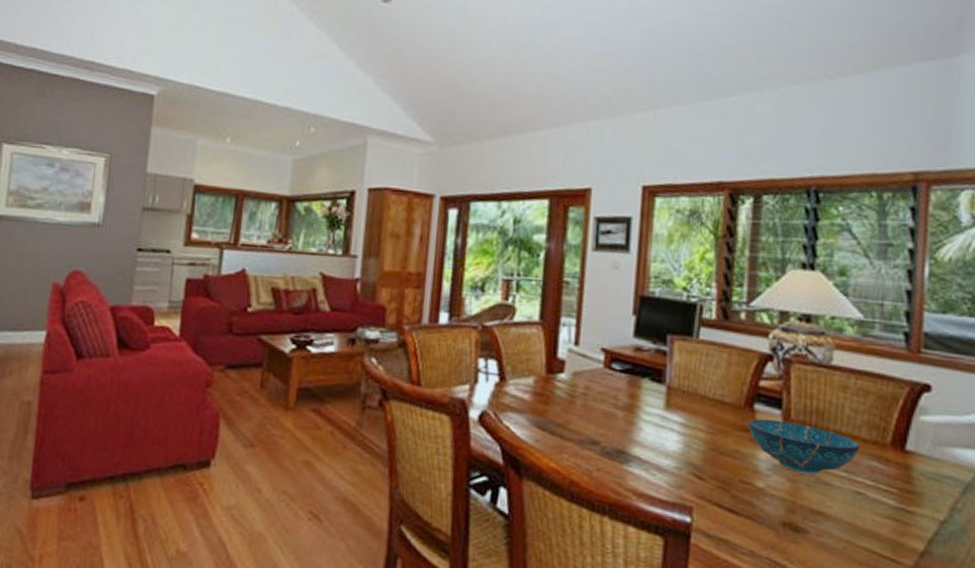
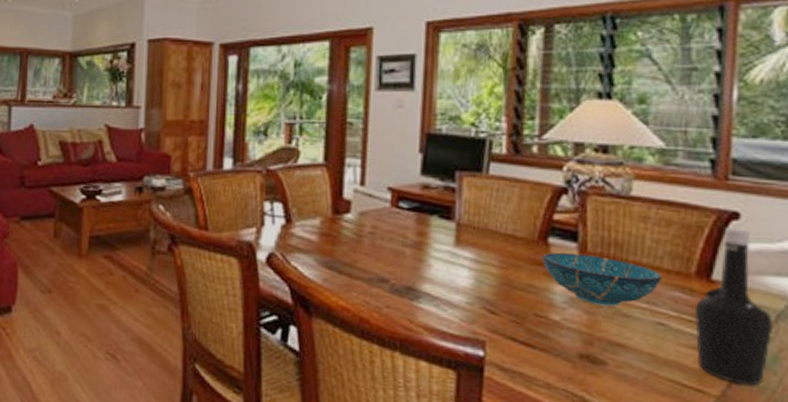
bottle: none [889,400,961,557] -> present [694,228,773,386]

